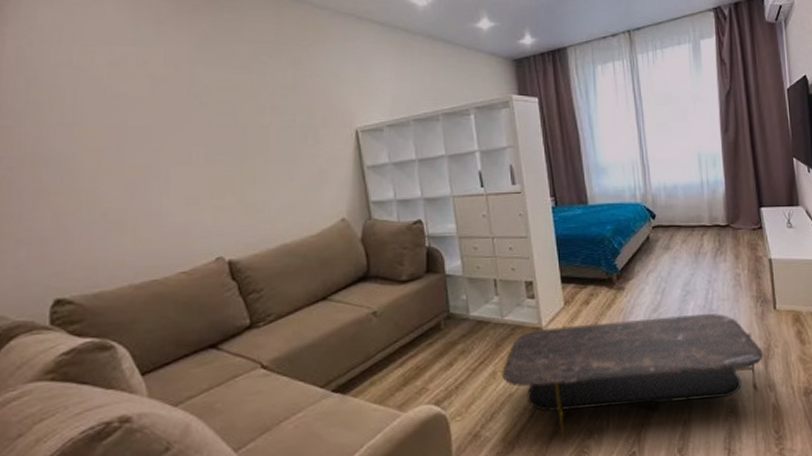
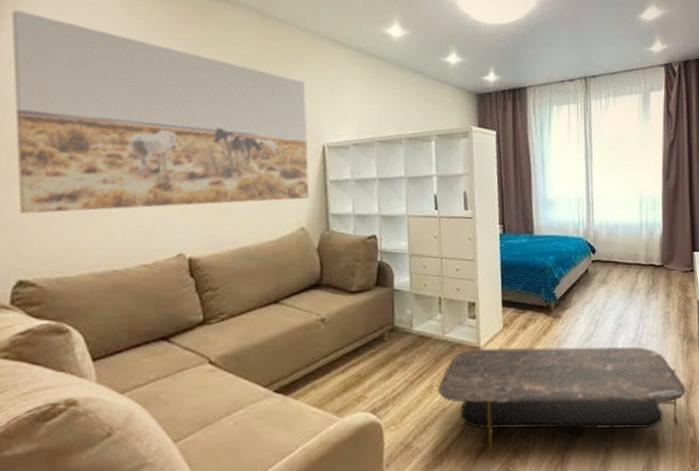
wall art: none [13,14,348,230] -> present [11,9,310,214]

